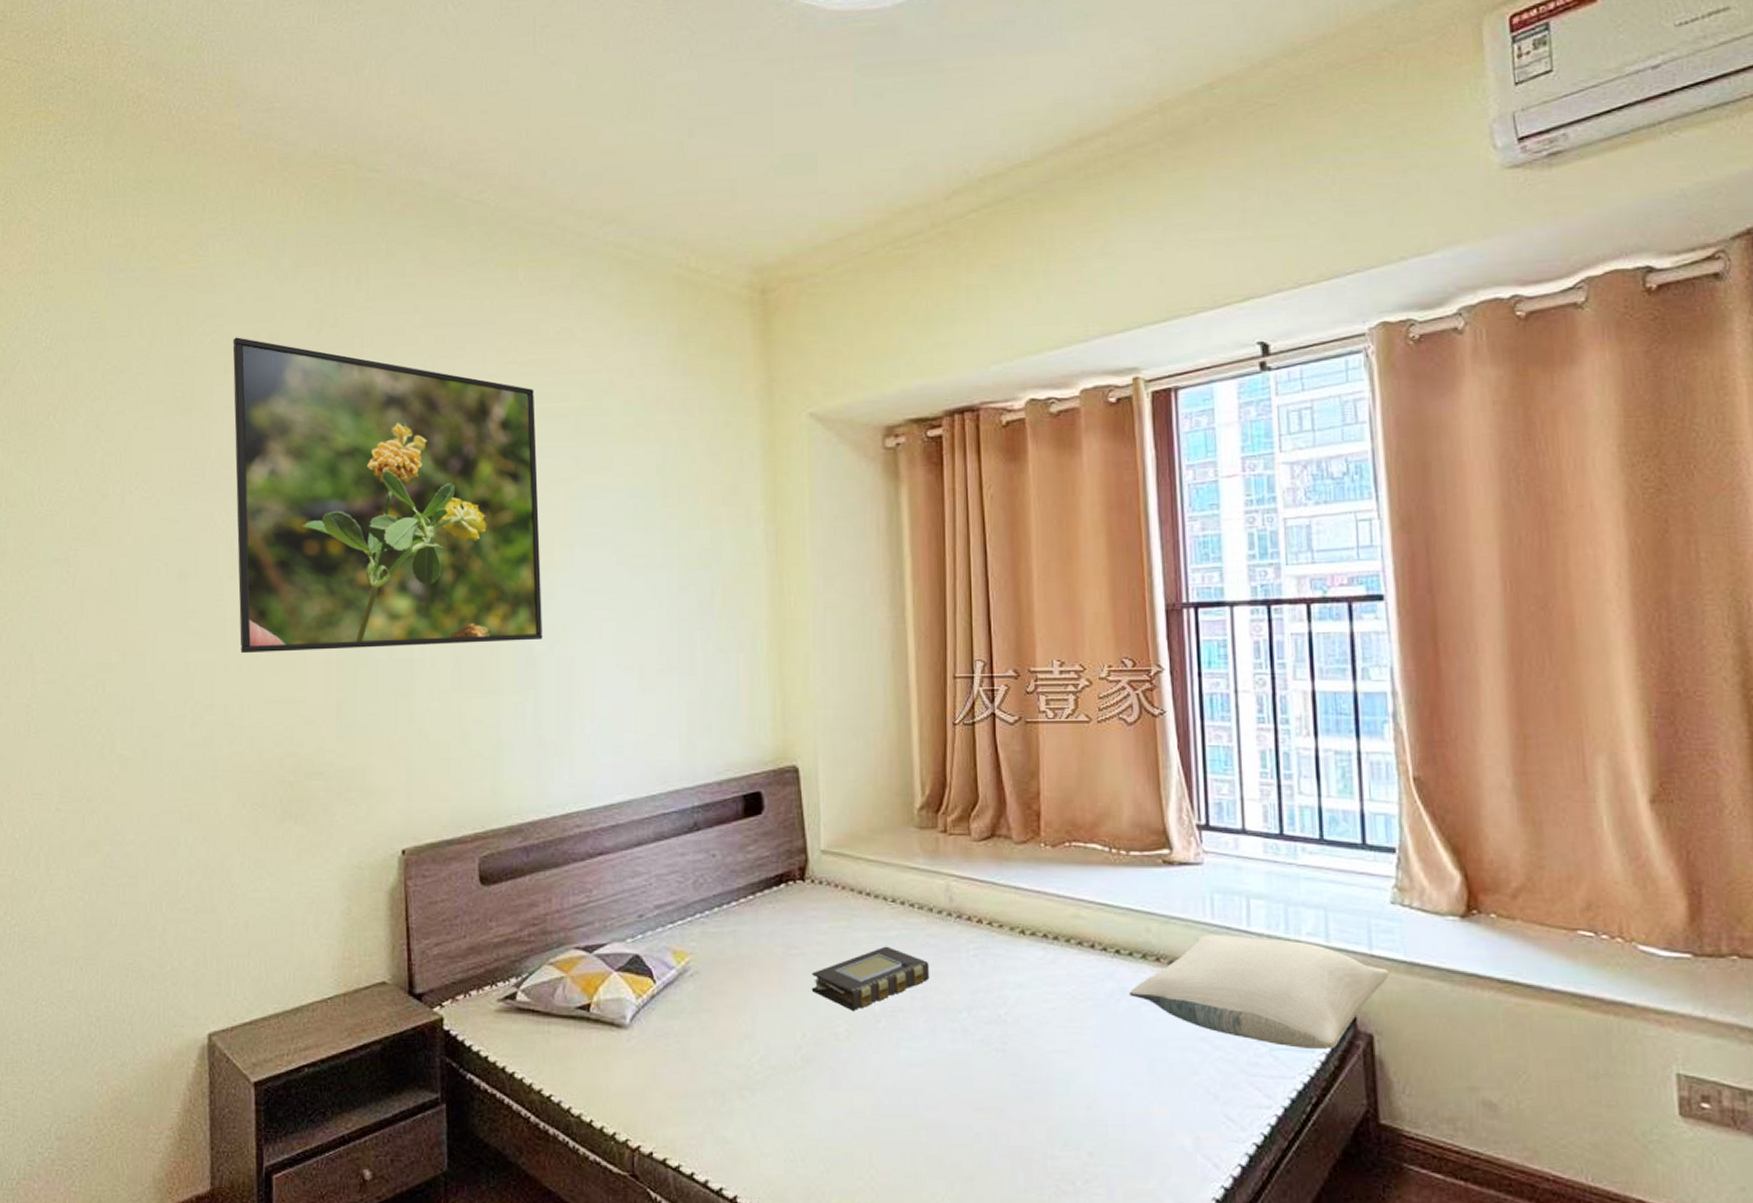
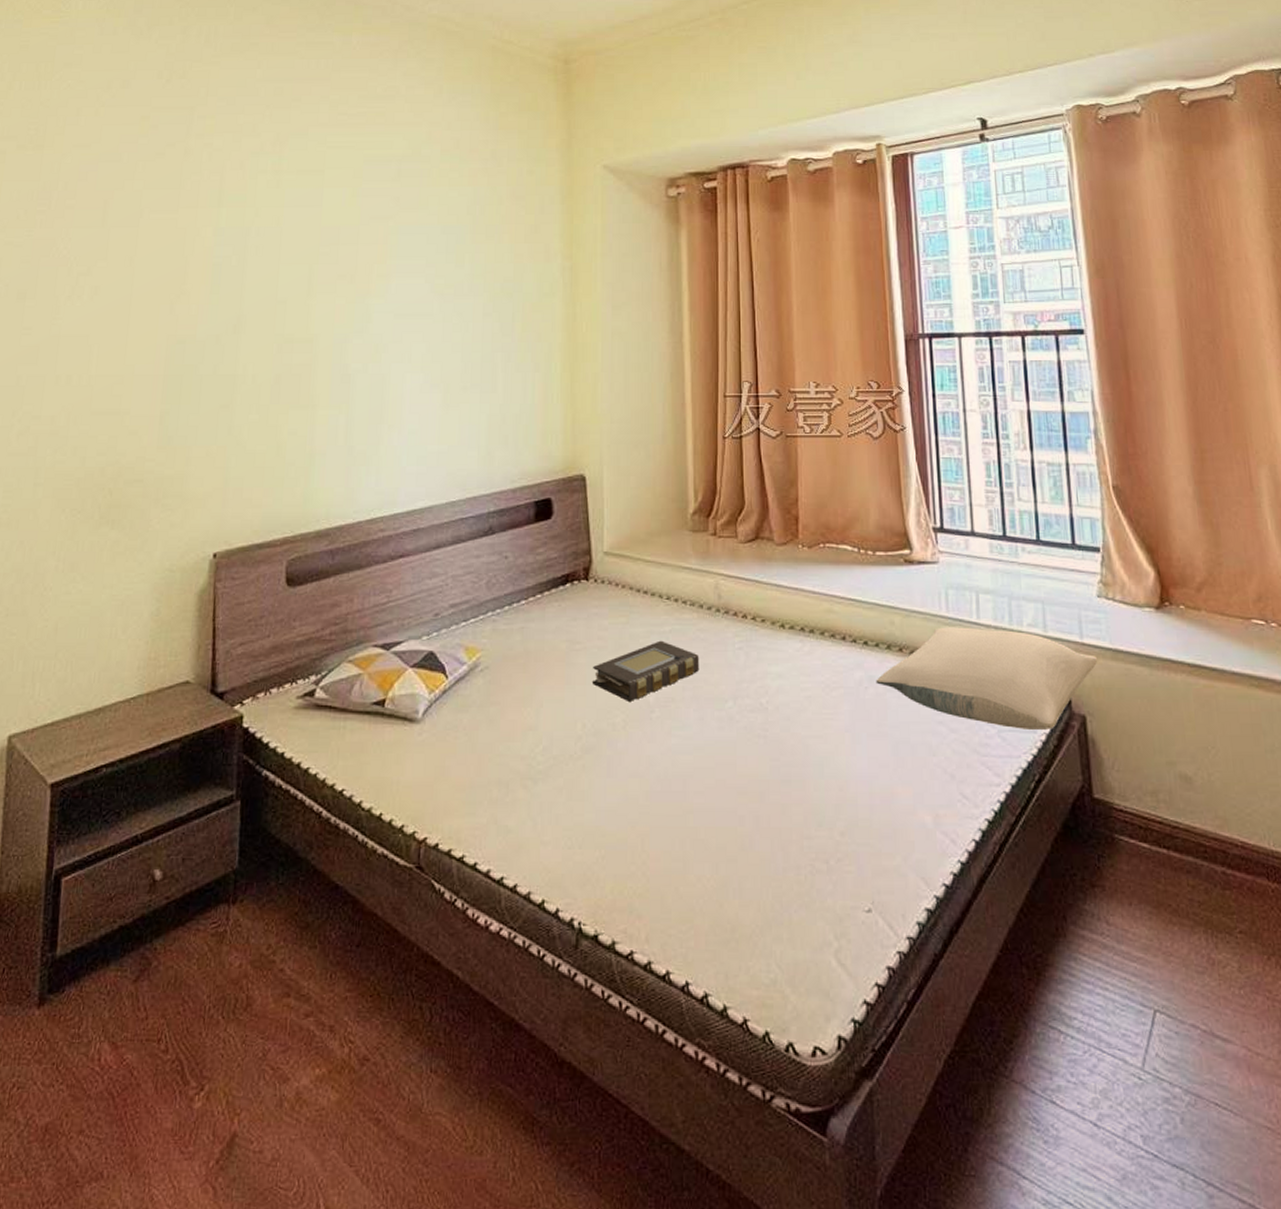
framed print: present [232,337,543,654] -> none [71,84,361,369]

